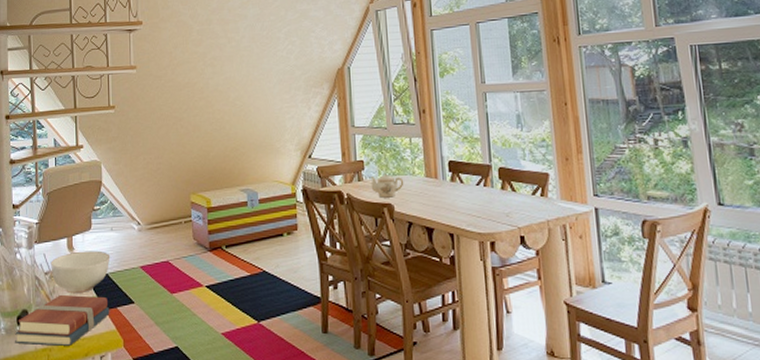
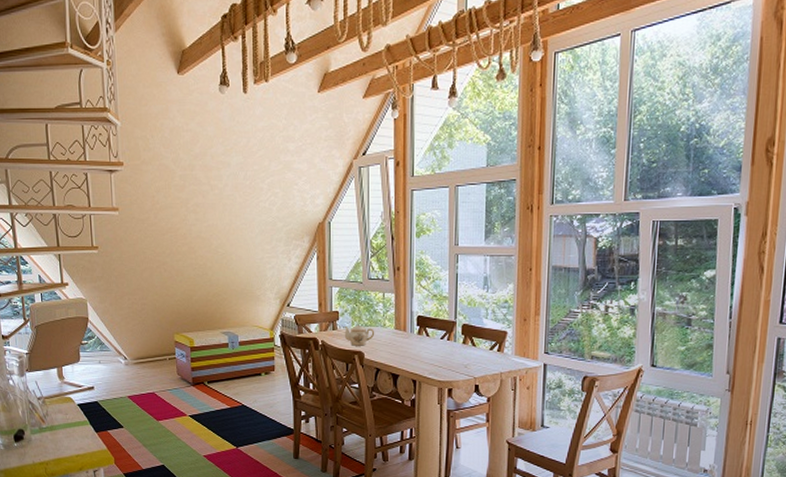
books: present [15,294,110,346] -> none [13,417,101,461]
bowl: present [51,250,111,294] -> none [42,380,100,417]

